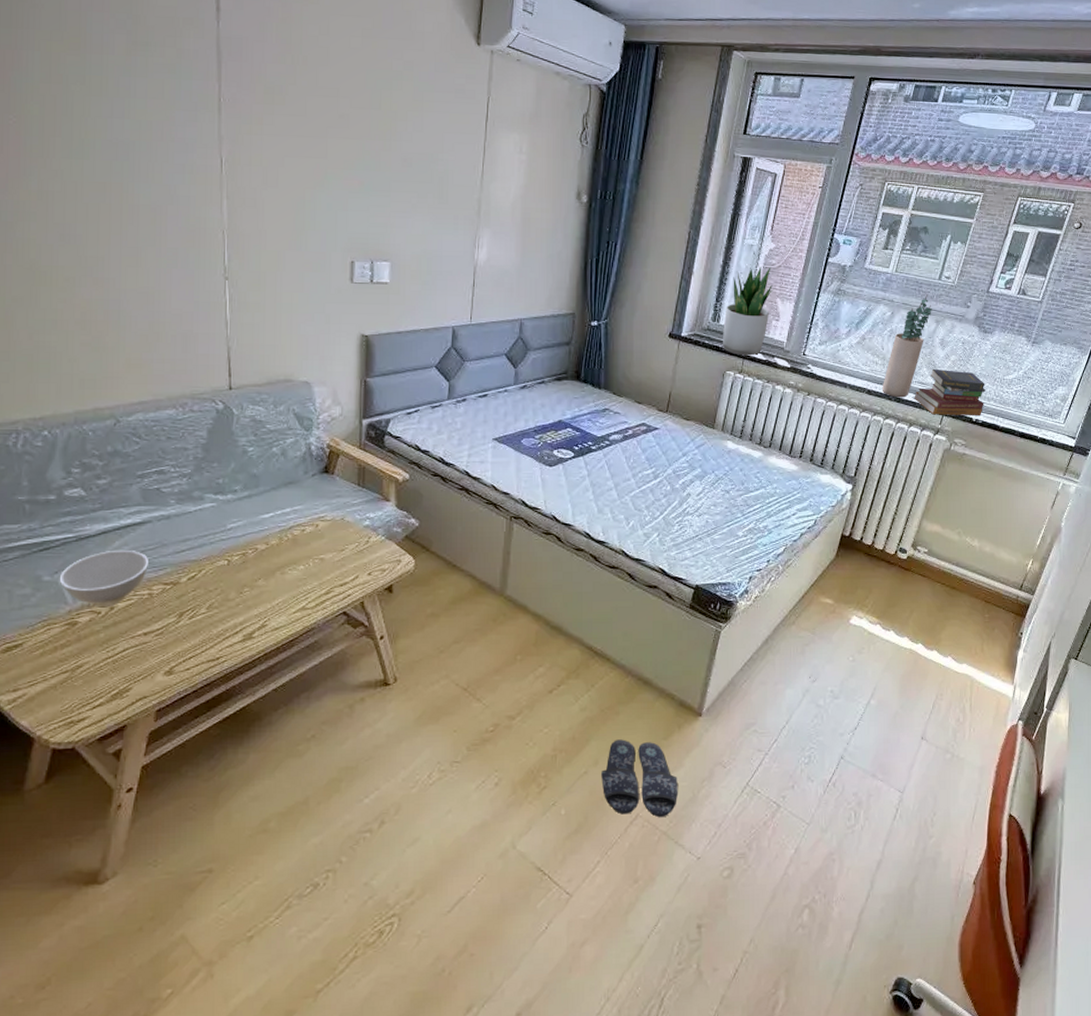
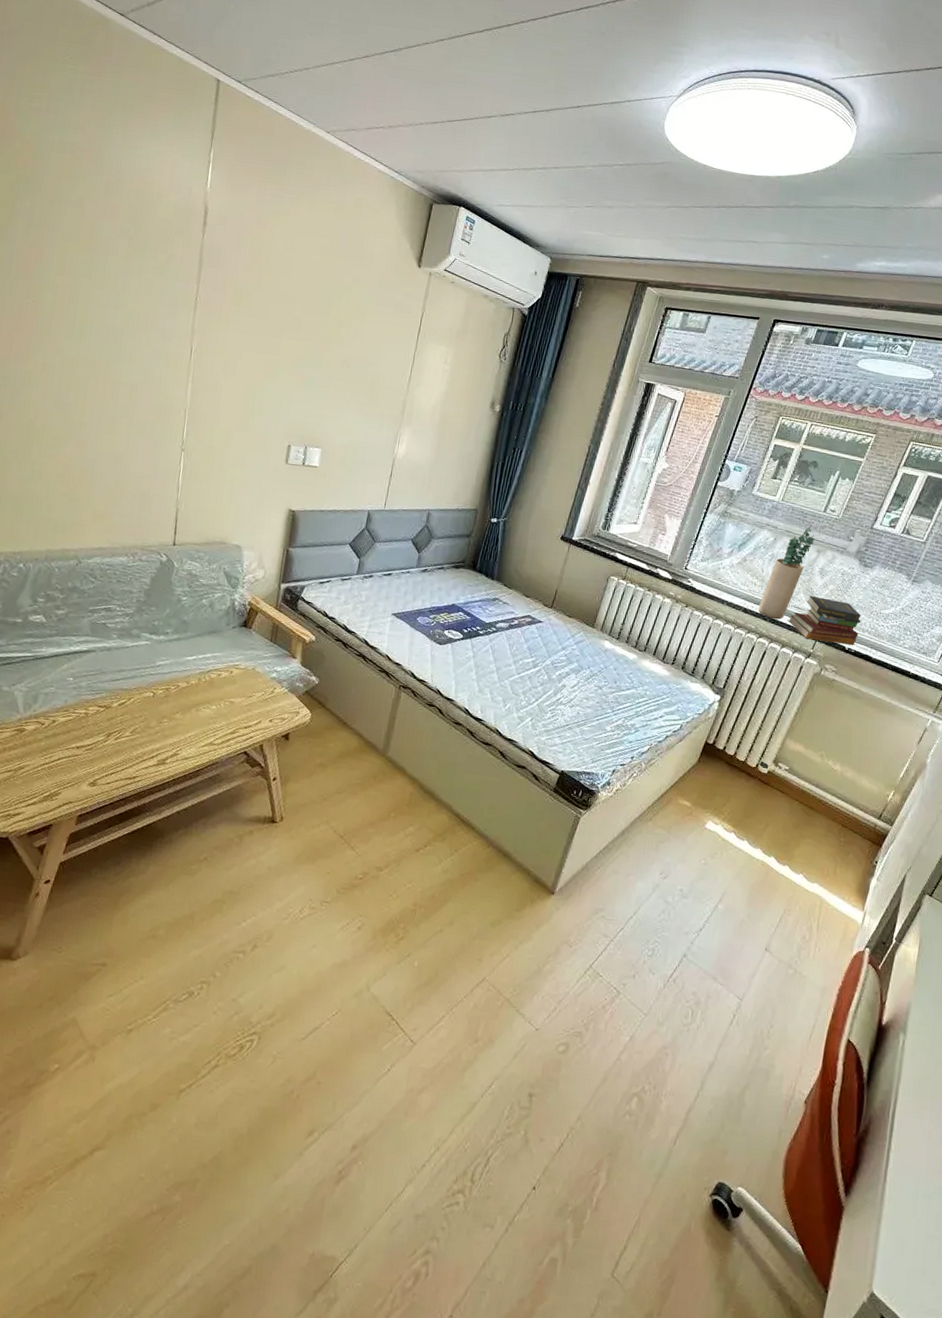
bowl: present [59,549,150,608] -> none [15,671,90,720]
slippers: present [601,739,678,817] -> none [454,904,526,984]
planter: present [722,267,774,356] -> none [609,484,663,565]

